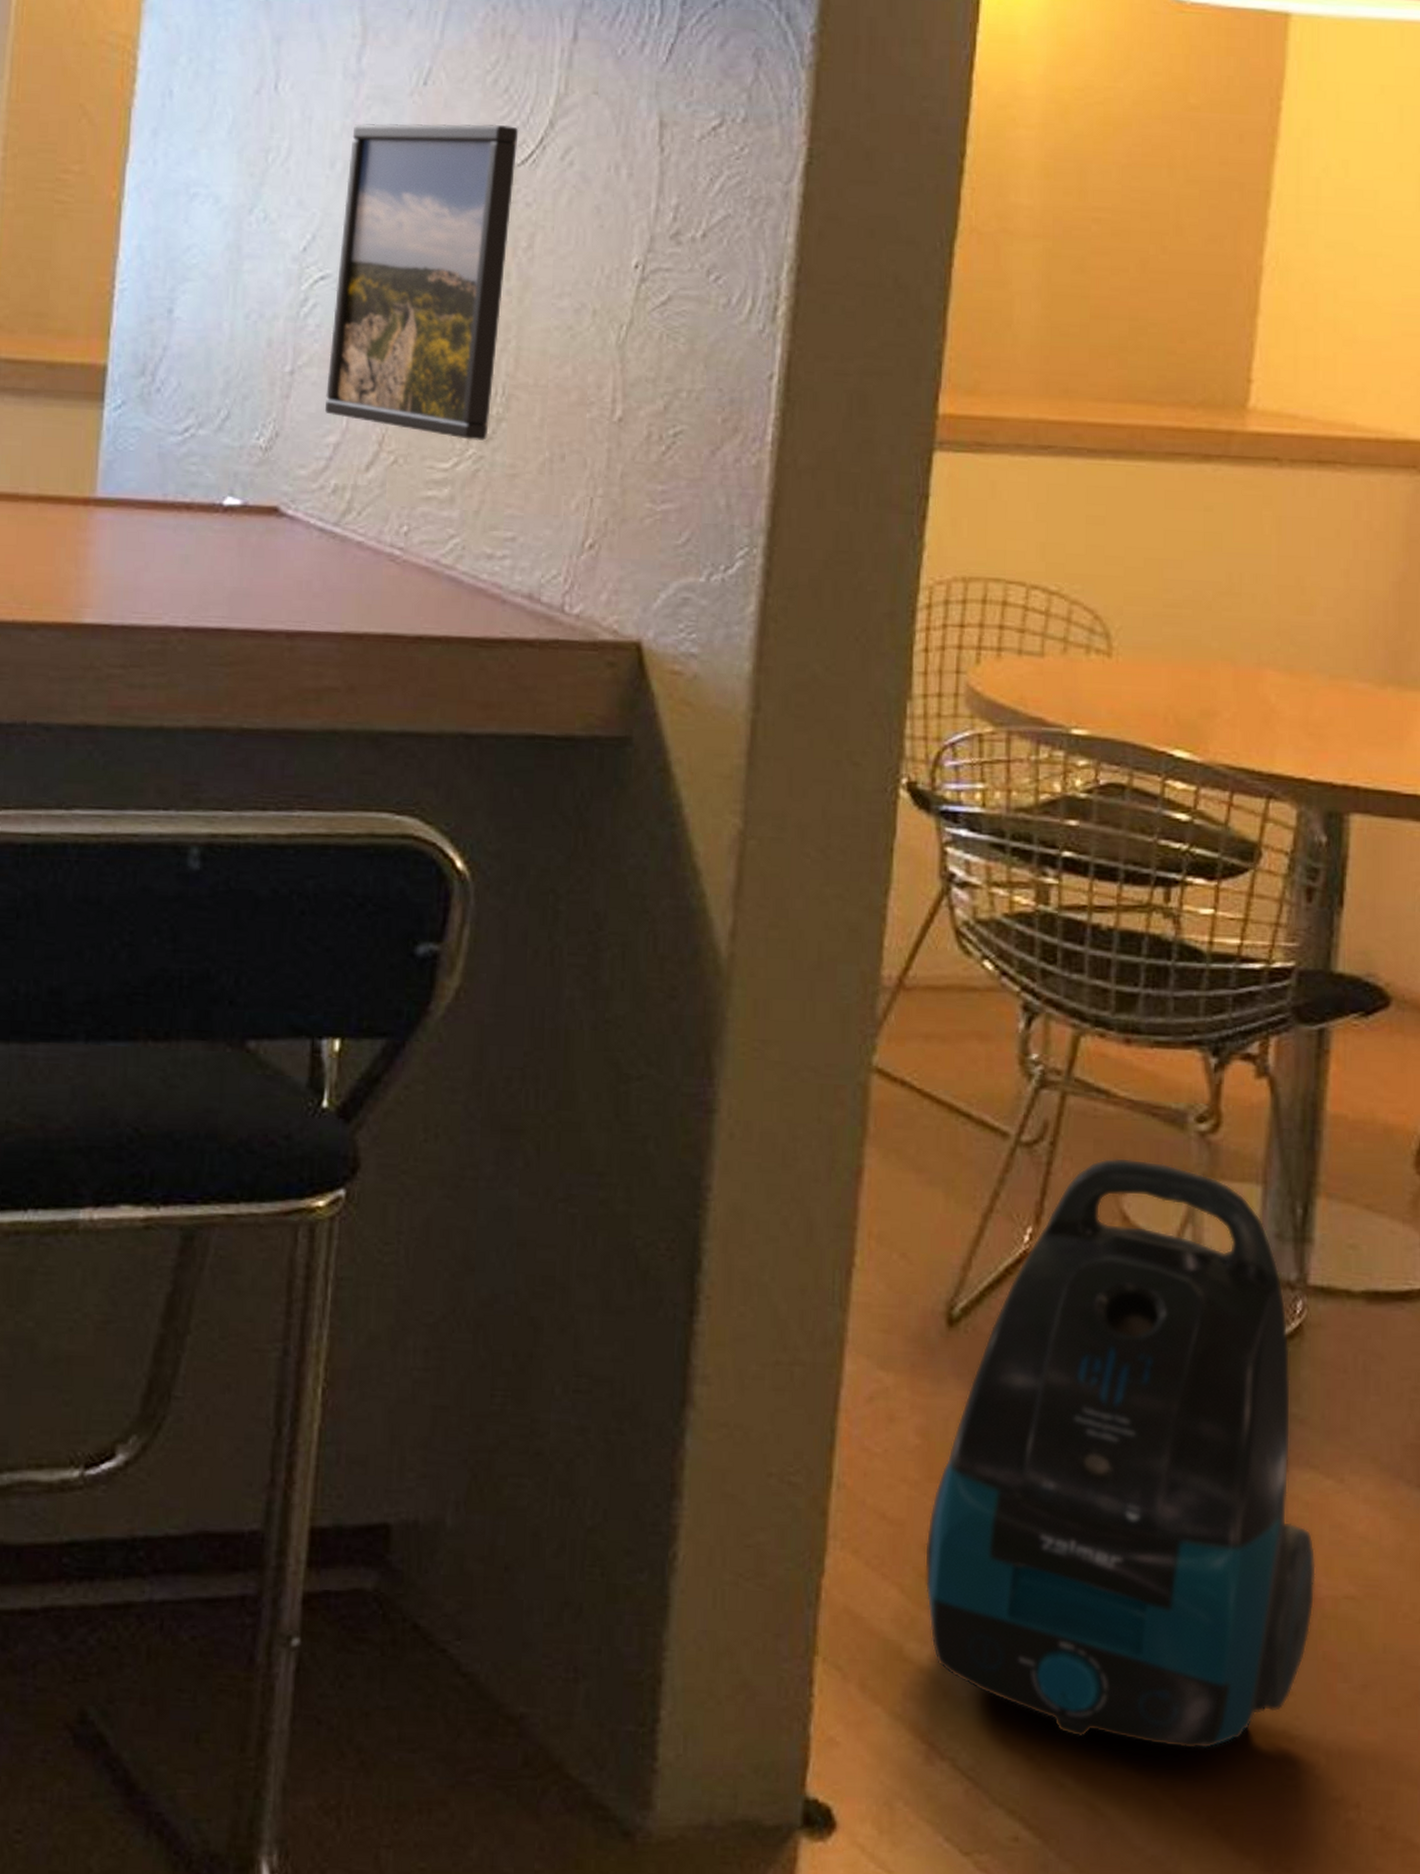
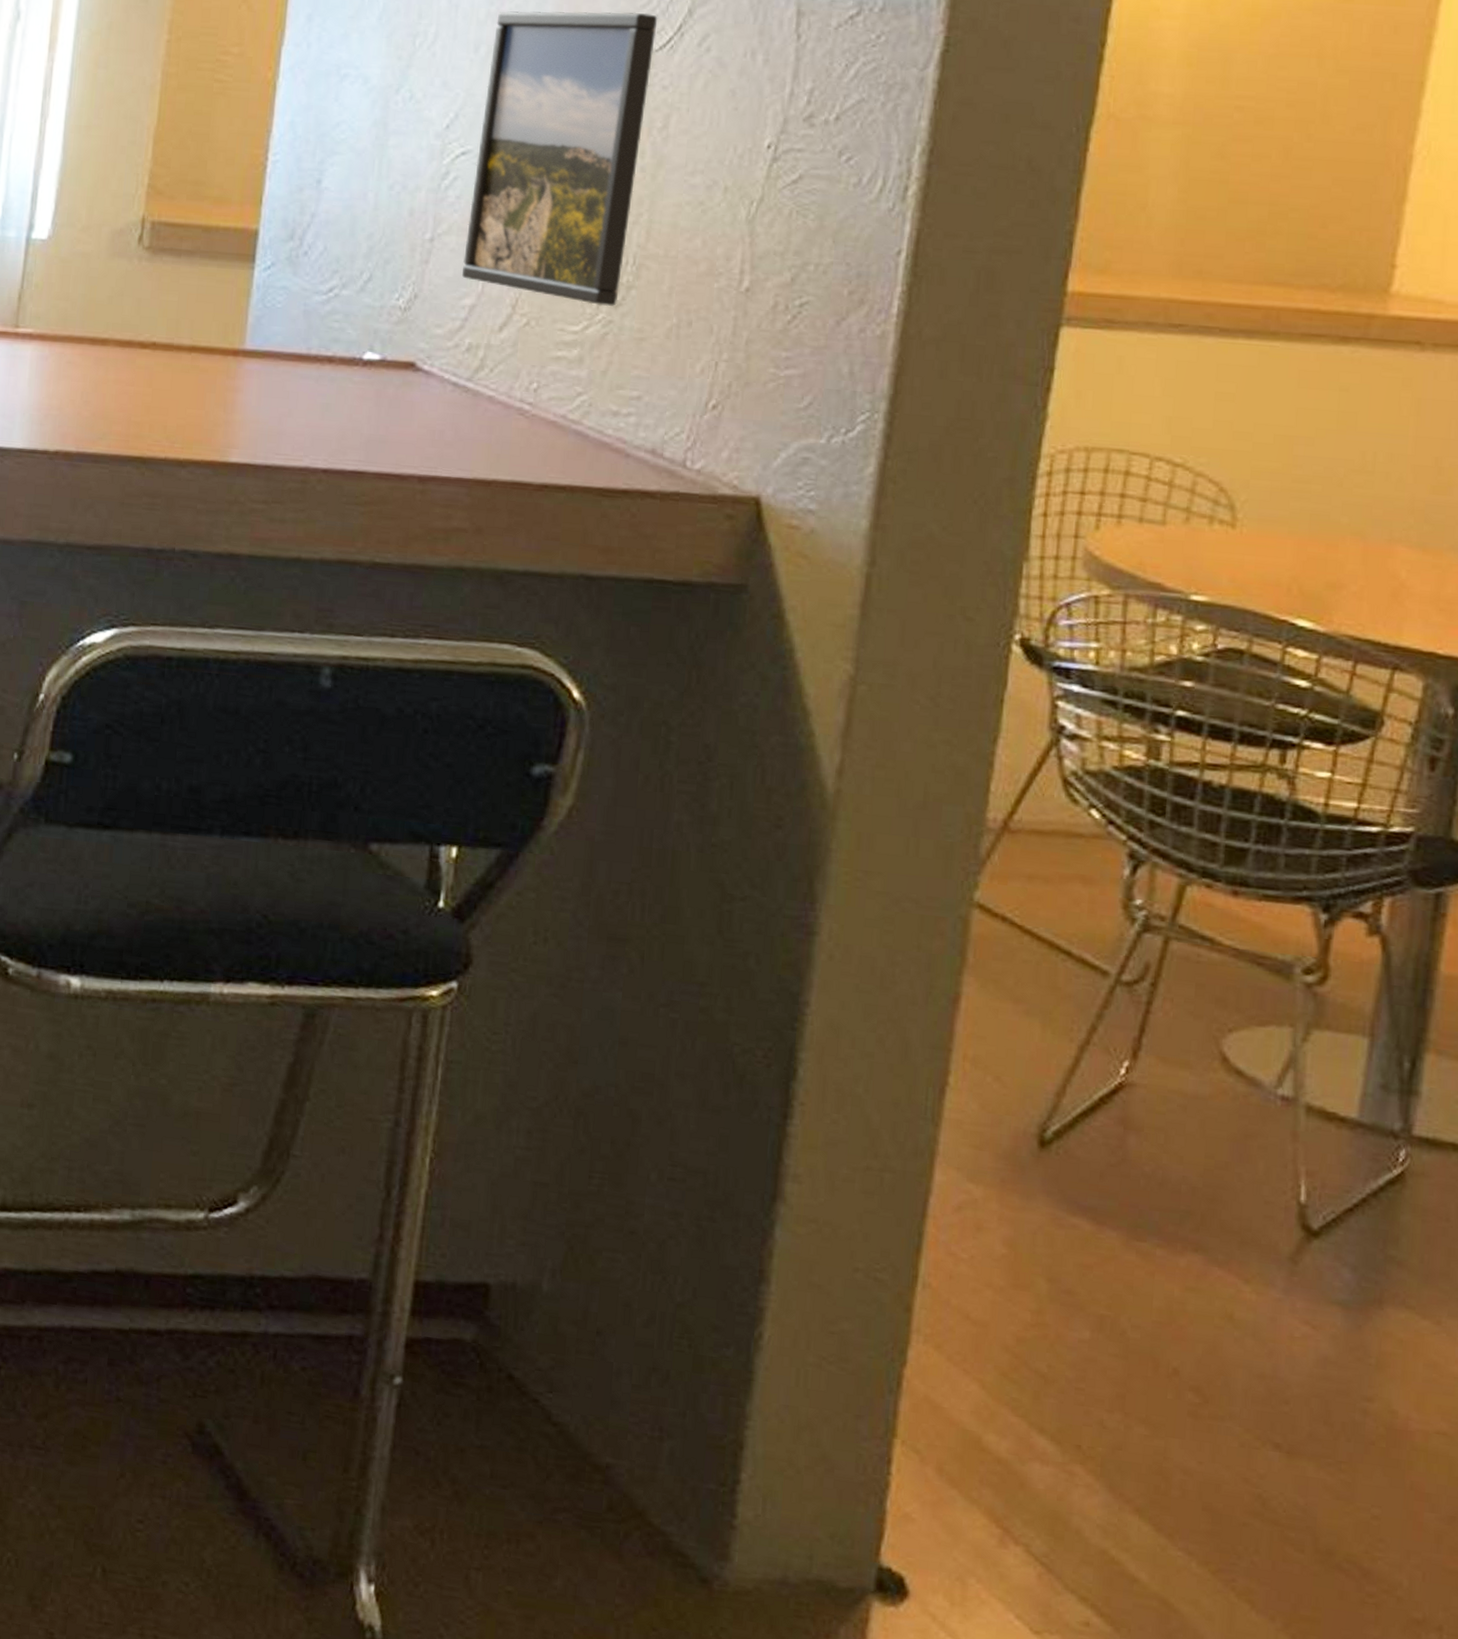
vacuum cleaner: present [924,1158,1316,1749] -> none [1006,1002,1408,1561]

